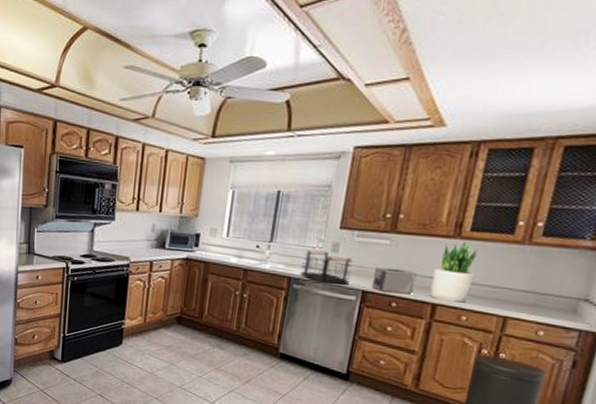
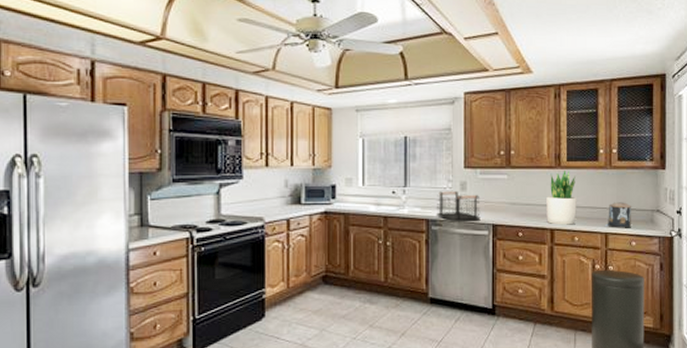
toaster: present [371,267,417,296] -> none [499,200,534,225]
canister: none [504,283,549,315] -> present [604,202,631,228]

